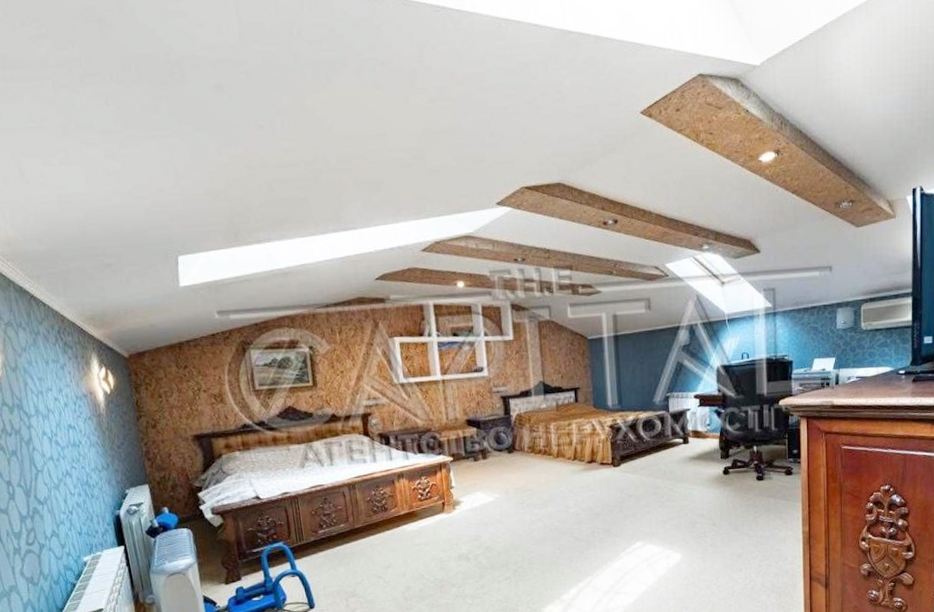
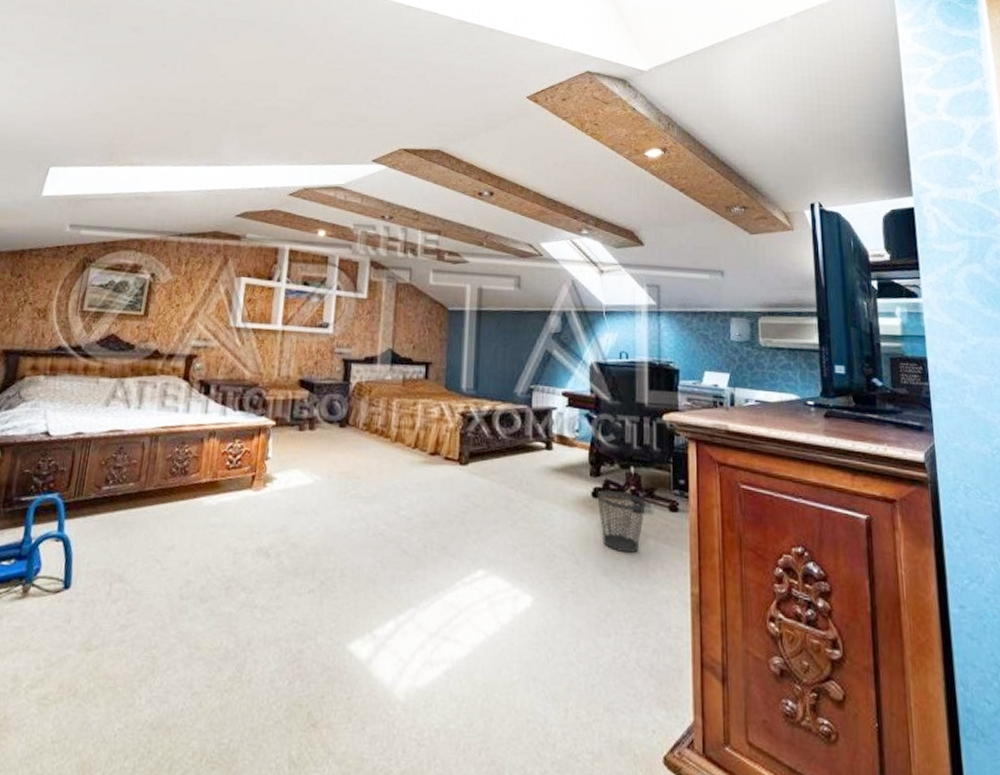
wastebasket: none [727,466,767,511] -> present [597,490,646,553]

